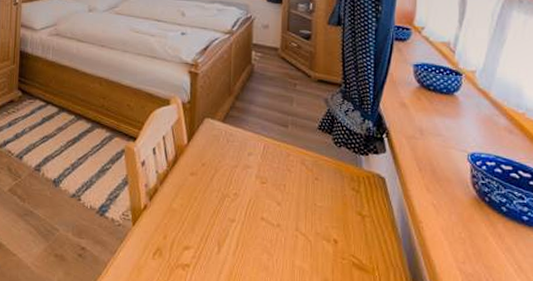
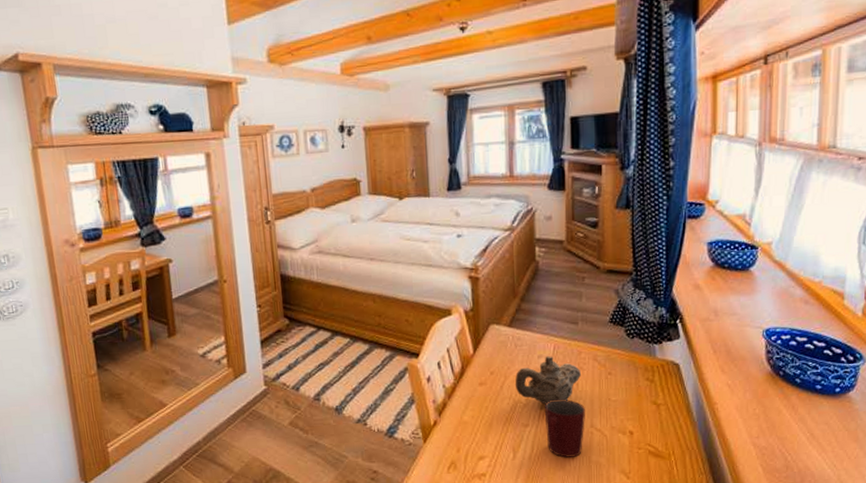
teapot: none [224,154,289,202] -> present [515,356,582,405]
mug: none [251,198,291,259] -> present [545,399,585,458]

